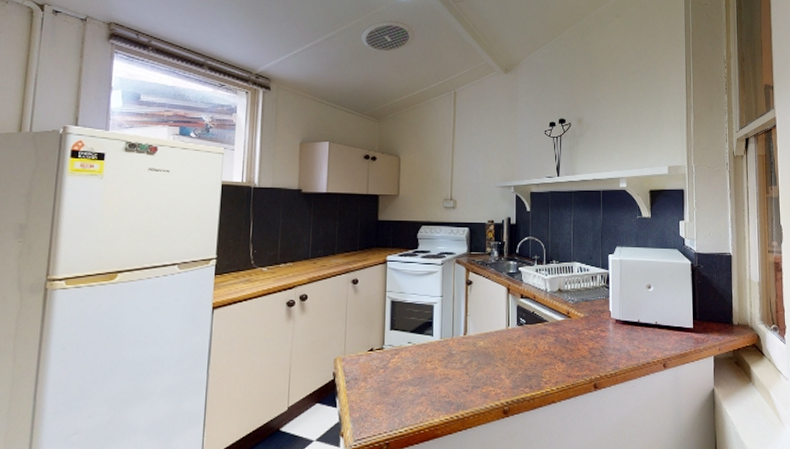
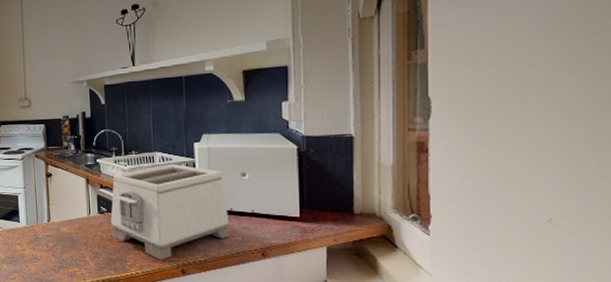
toaster: none [528,275,637,375] -> present [110,164,230,260]

